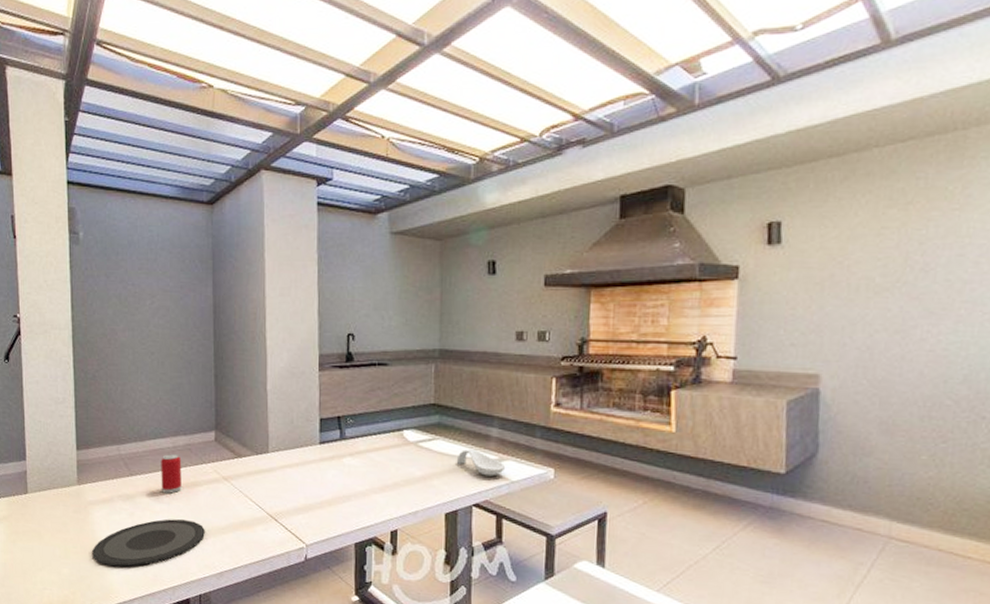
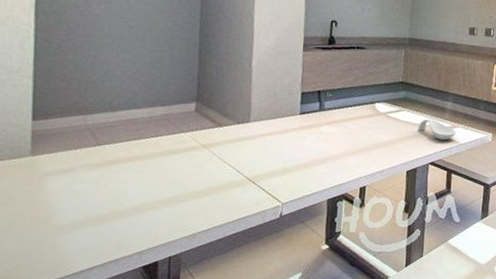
plate: present [92,518,205,567] -> none [44,185,179,237]
beverage can: present [161,454,182,494] -> none [132,124,158,162]

